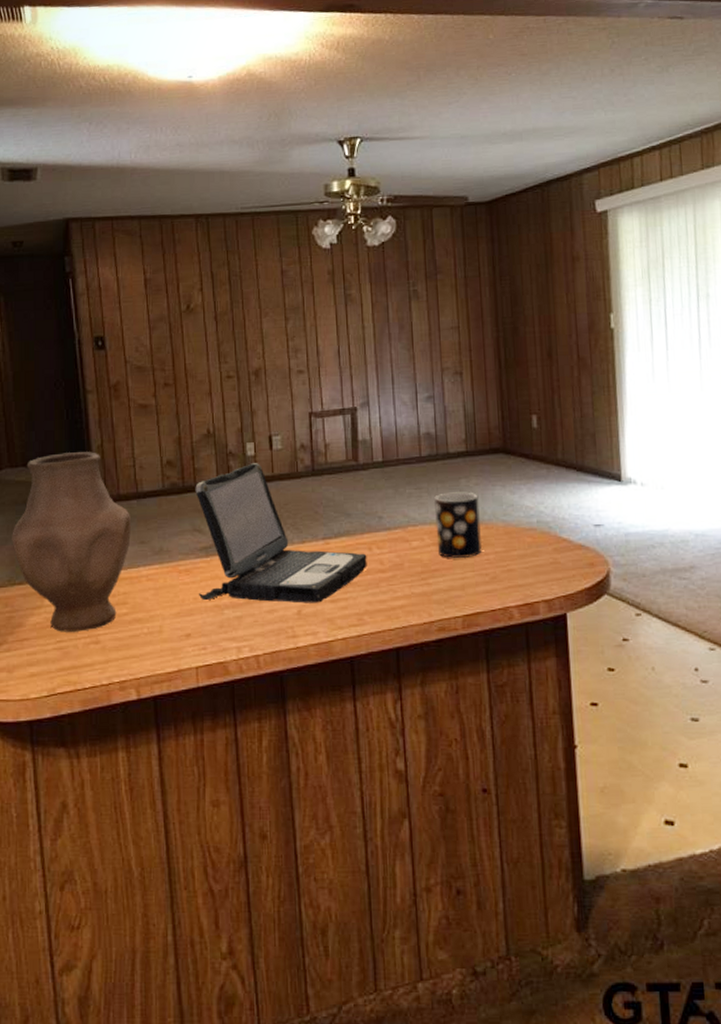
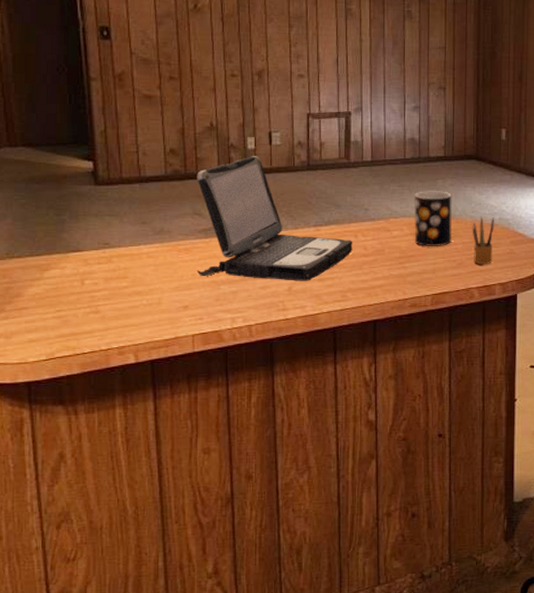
vase: present [12,452,132,632] -> none [10,136,134,302]
pencil box: none [505,519,533,578] -> present [472,216,494,264]

